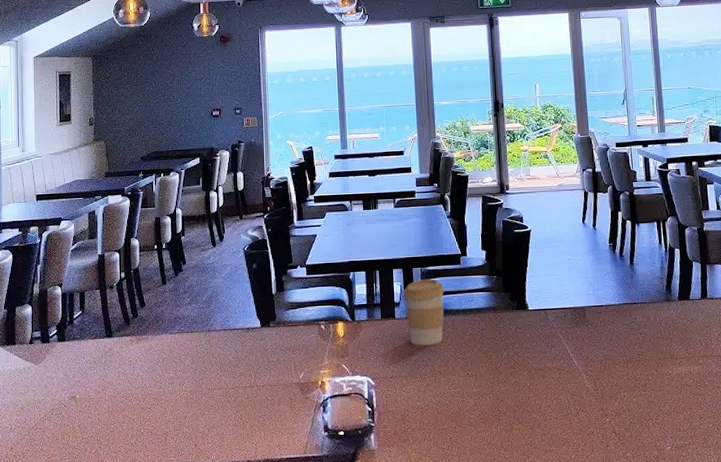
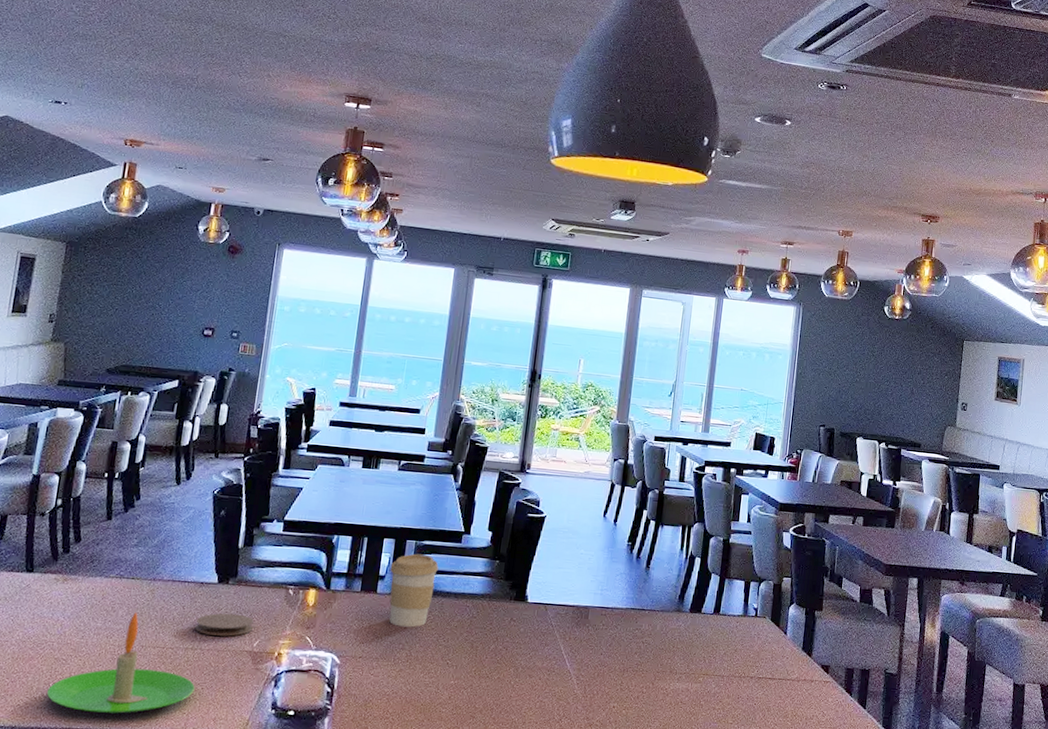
candle: none [139,361,258,451] -> present [46,612,195,715]
coaster: none [248,351,296,373] -> present [194,613,254,637]

